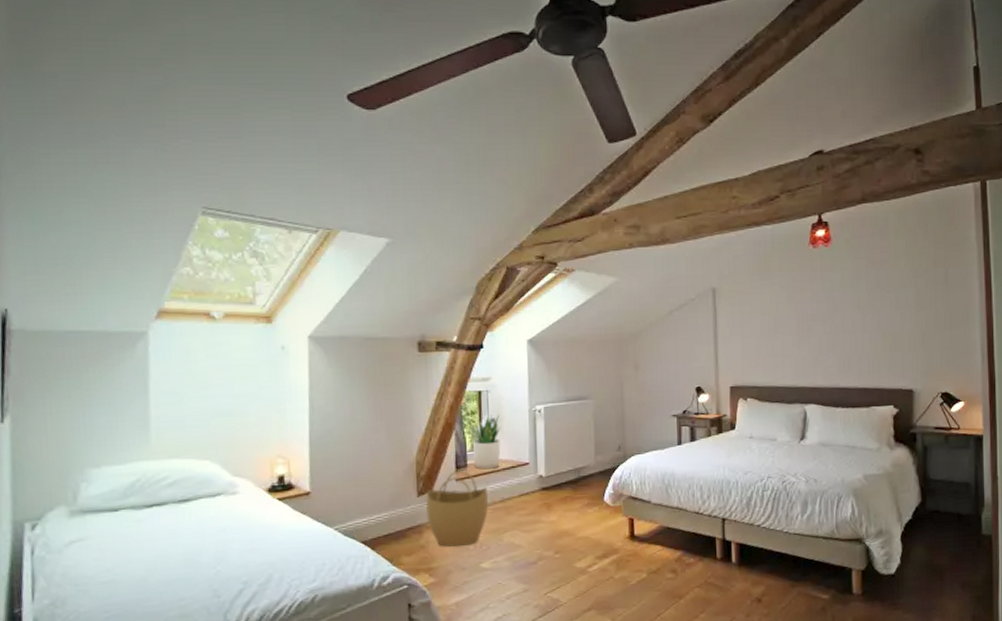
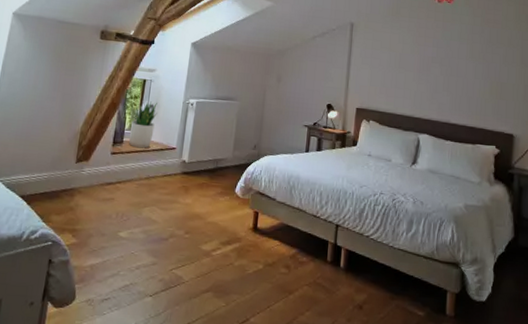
woven basket: present [425,469,489,547] -> none [79,144,136,214]

